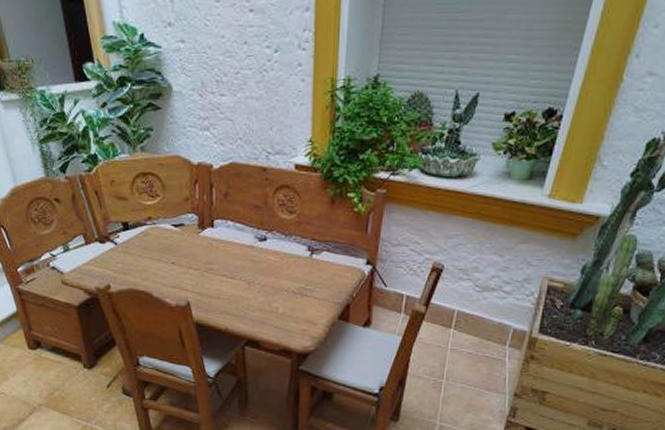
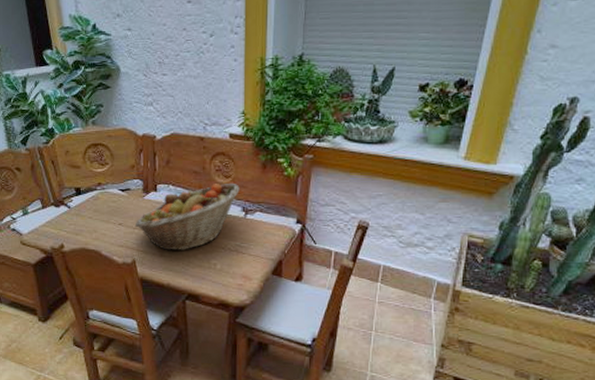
fruit basket: none [189,219,305,293] -> present [134,182,240,251]

